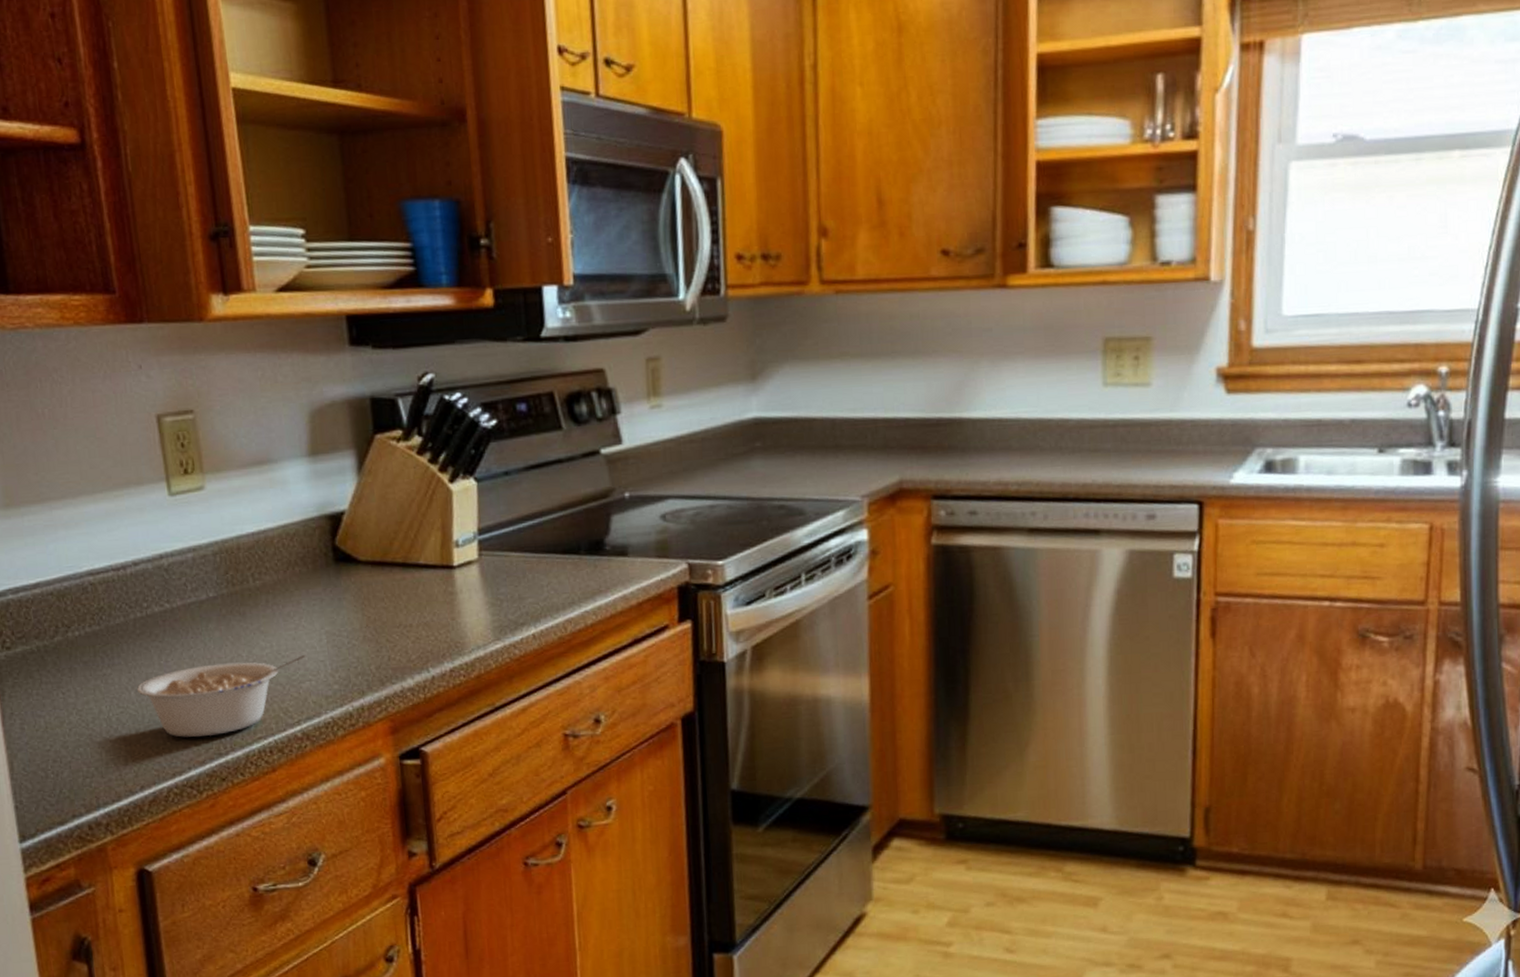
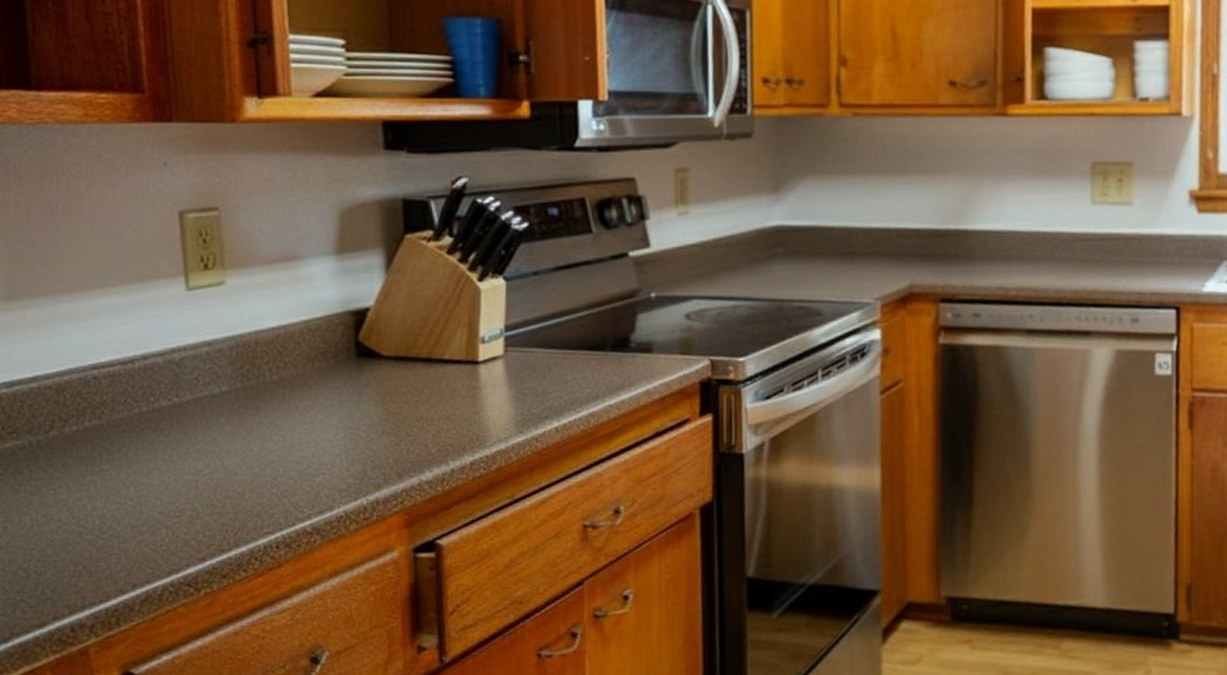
legume: present [136,655,306,738] -> none [136,449,321,534]

